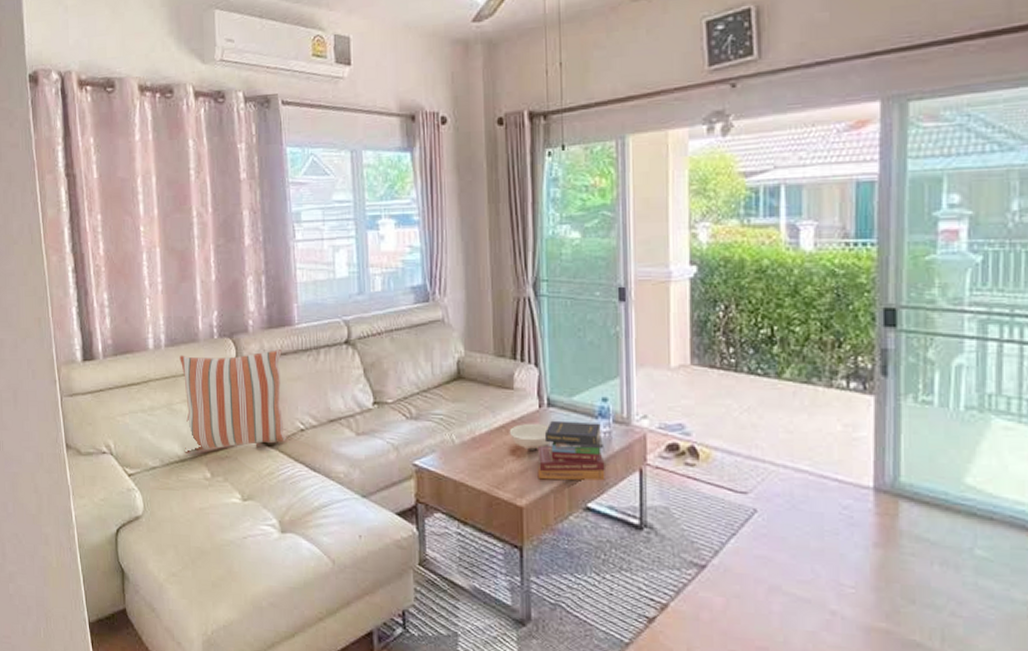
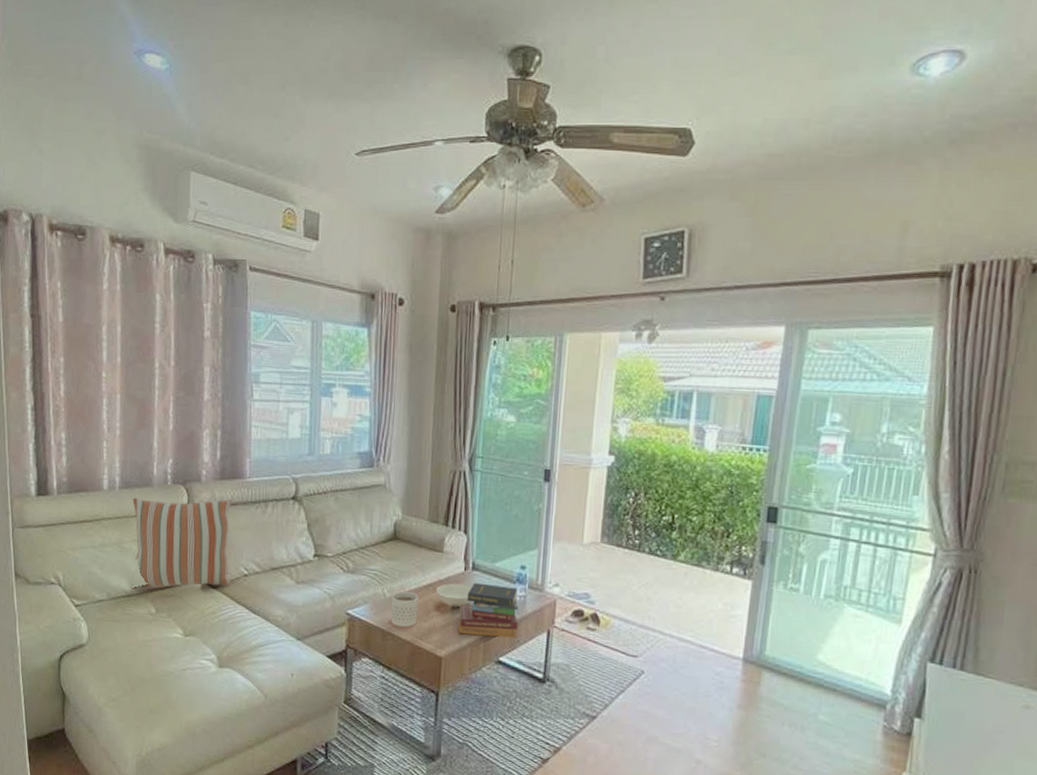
mug: none [461,435,492,476] -> present [390,591,419,627]

